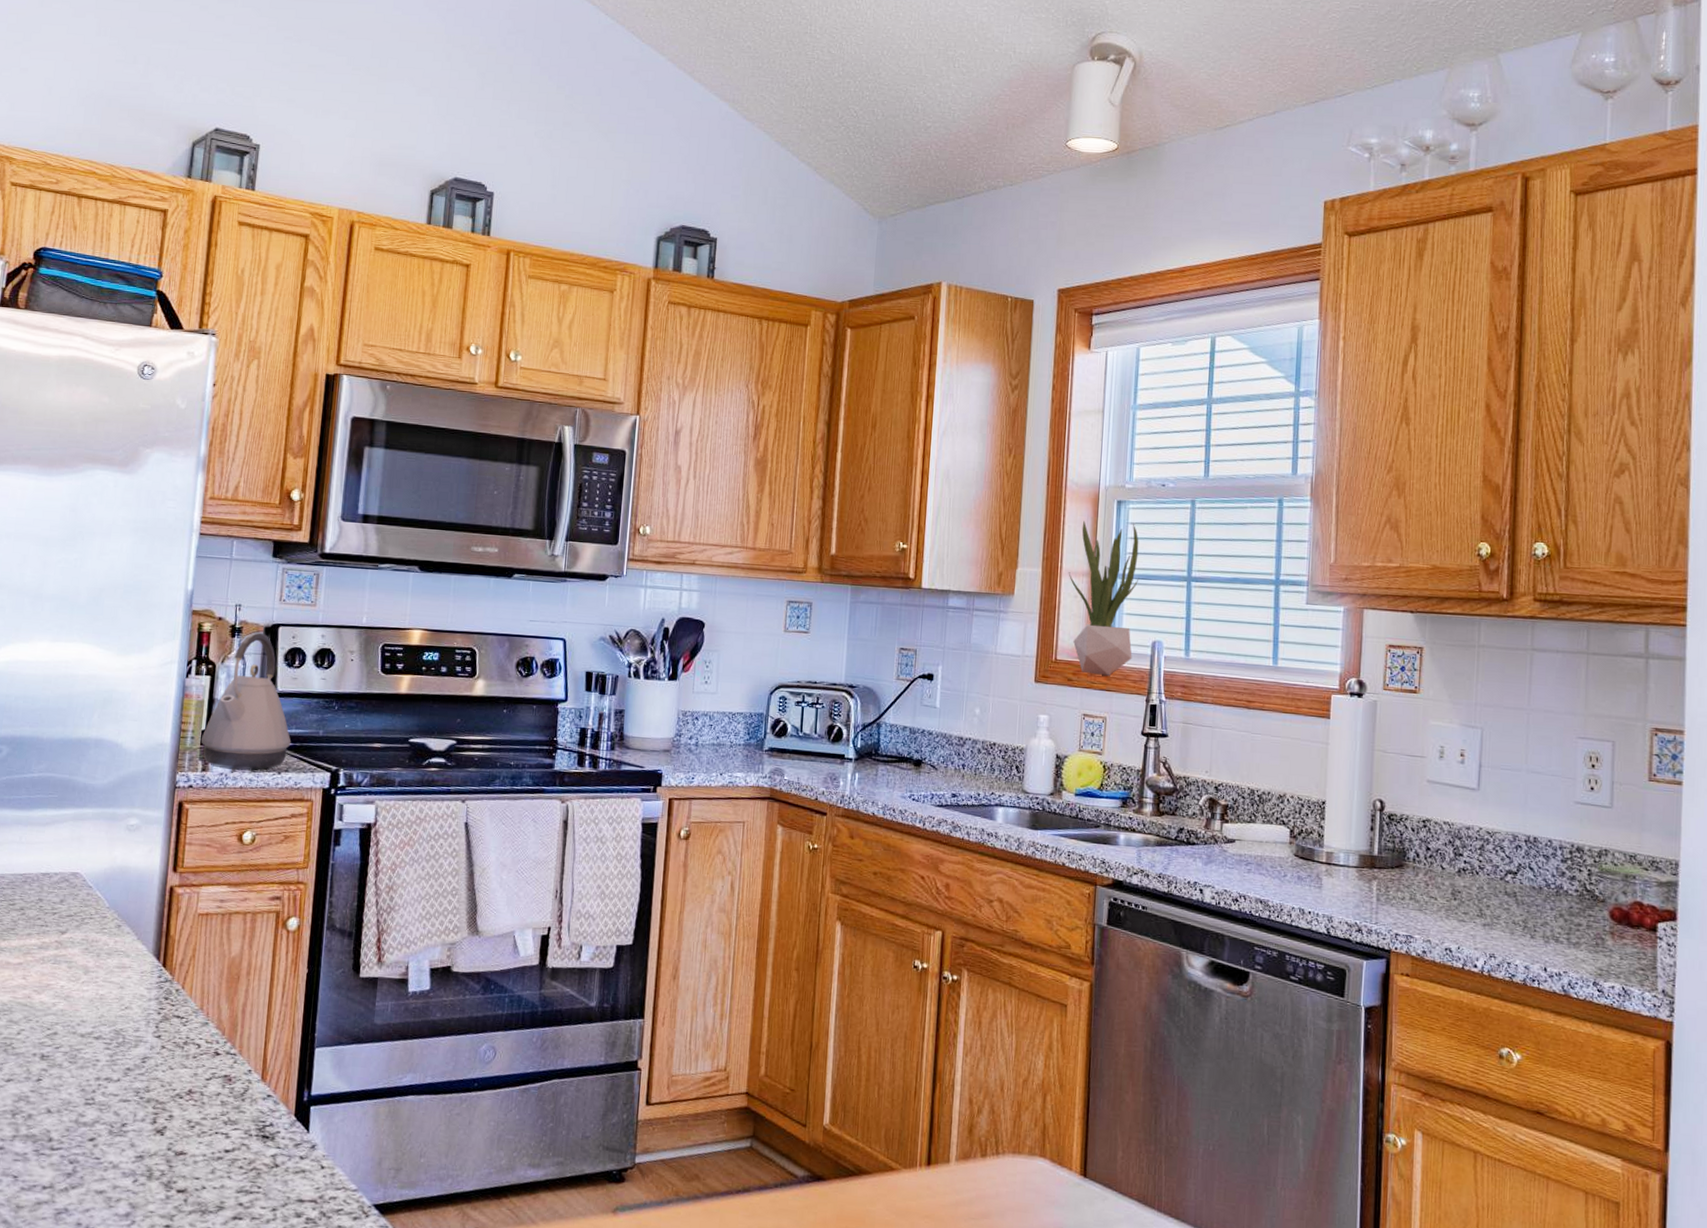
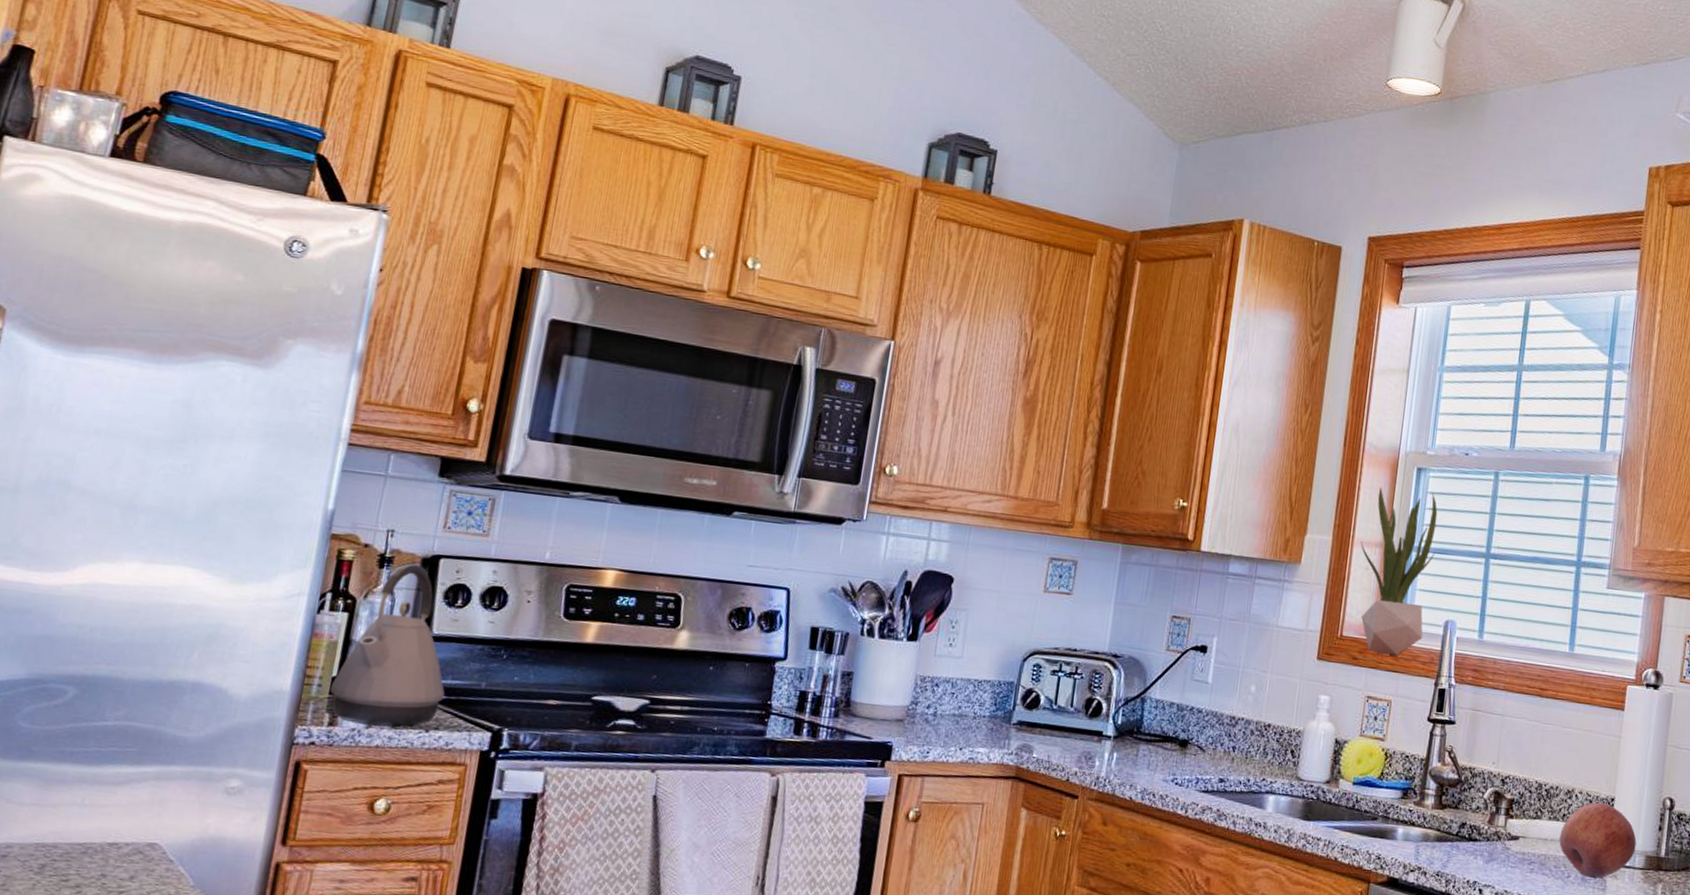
fruit: none [1274,805,1349,877] -> present [1559,802,1637,878]

